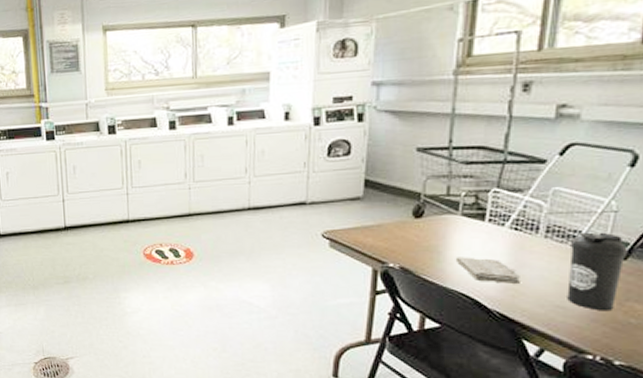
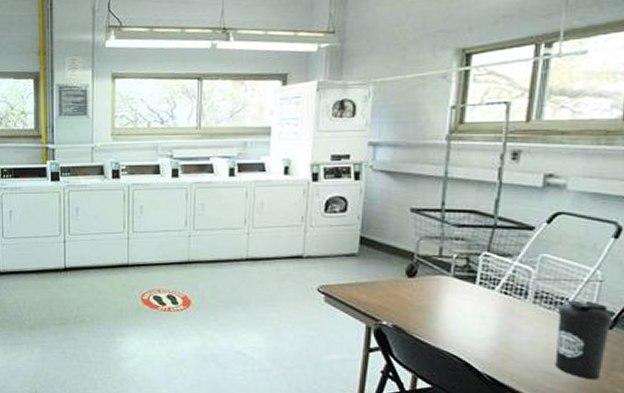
washcloth: present [455,257,520,283] -> none [447,318,510,348]

